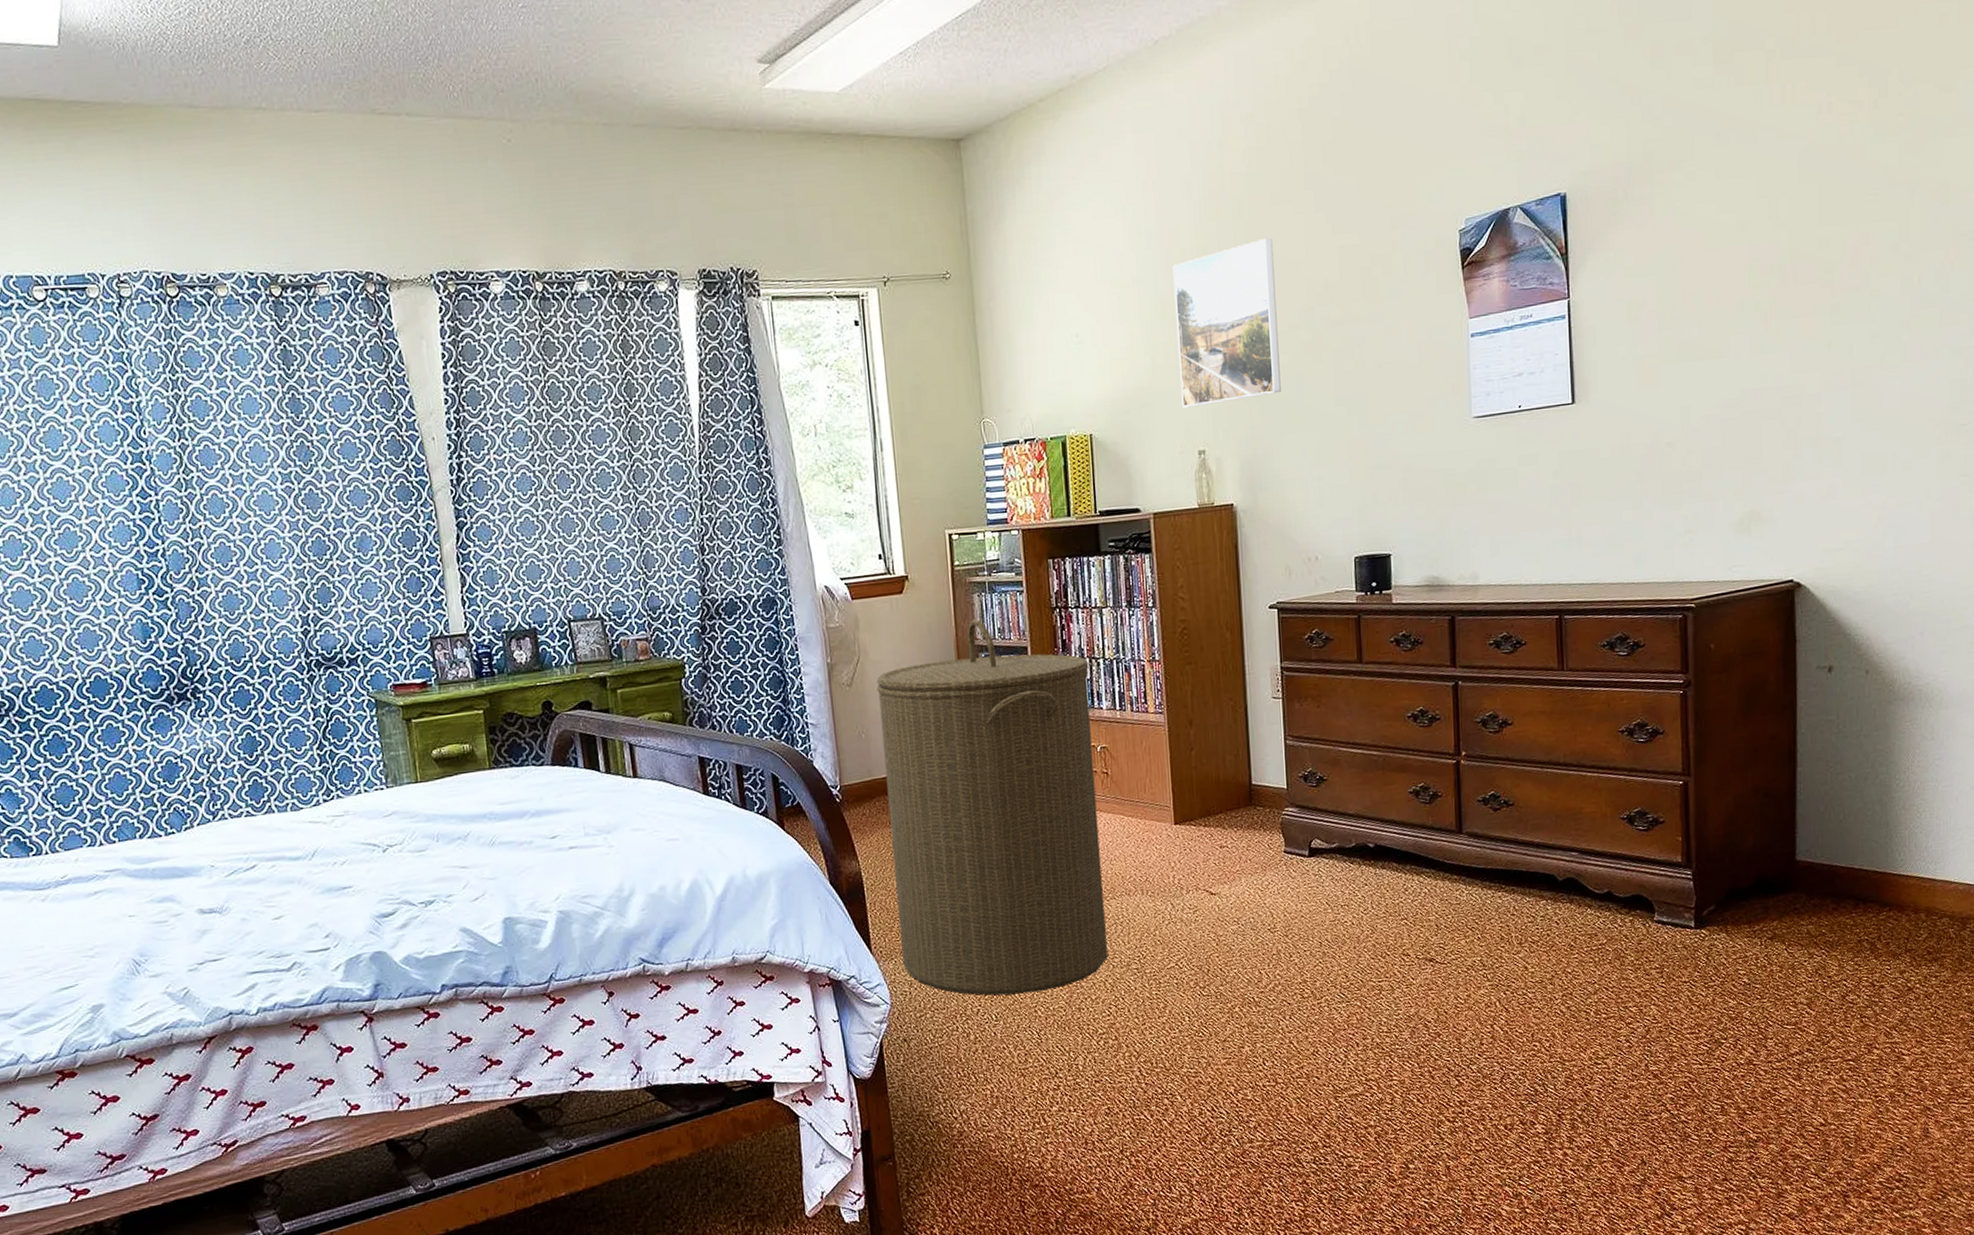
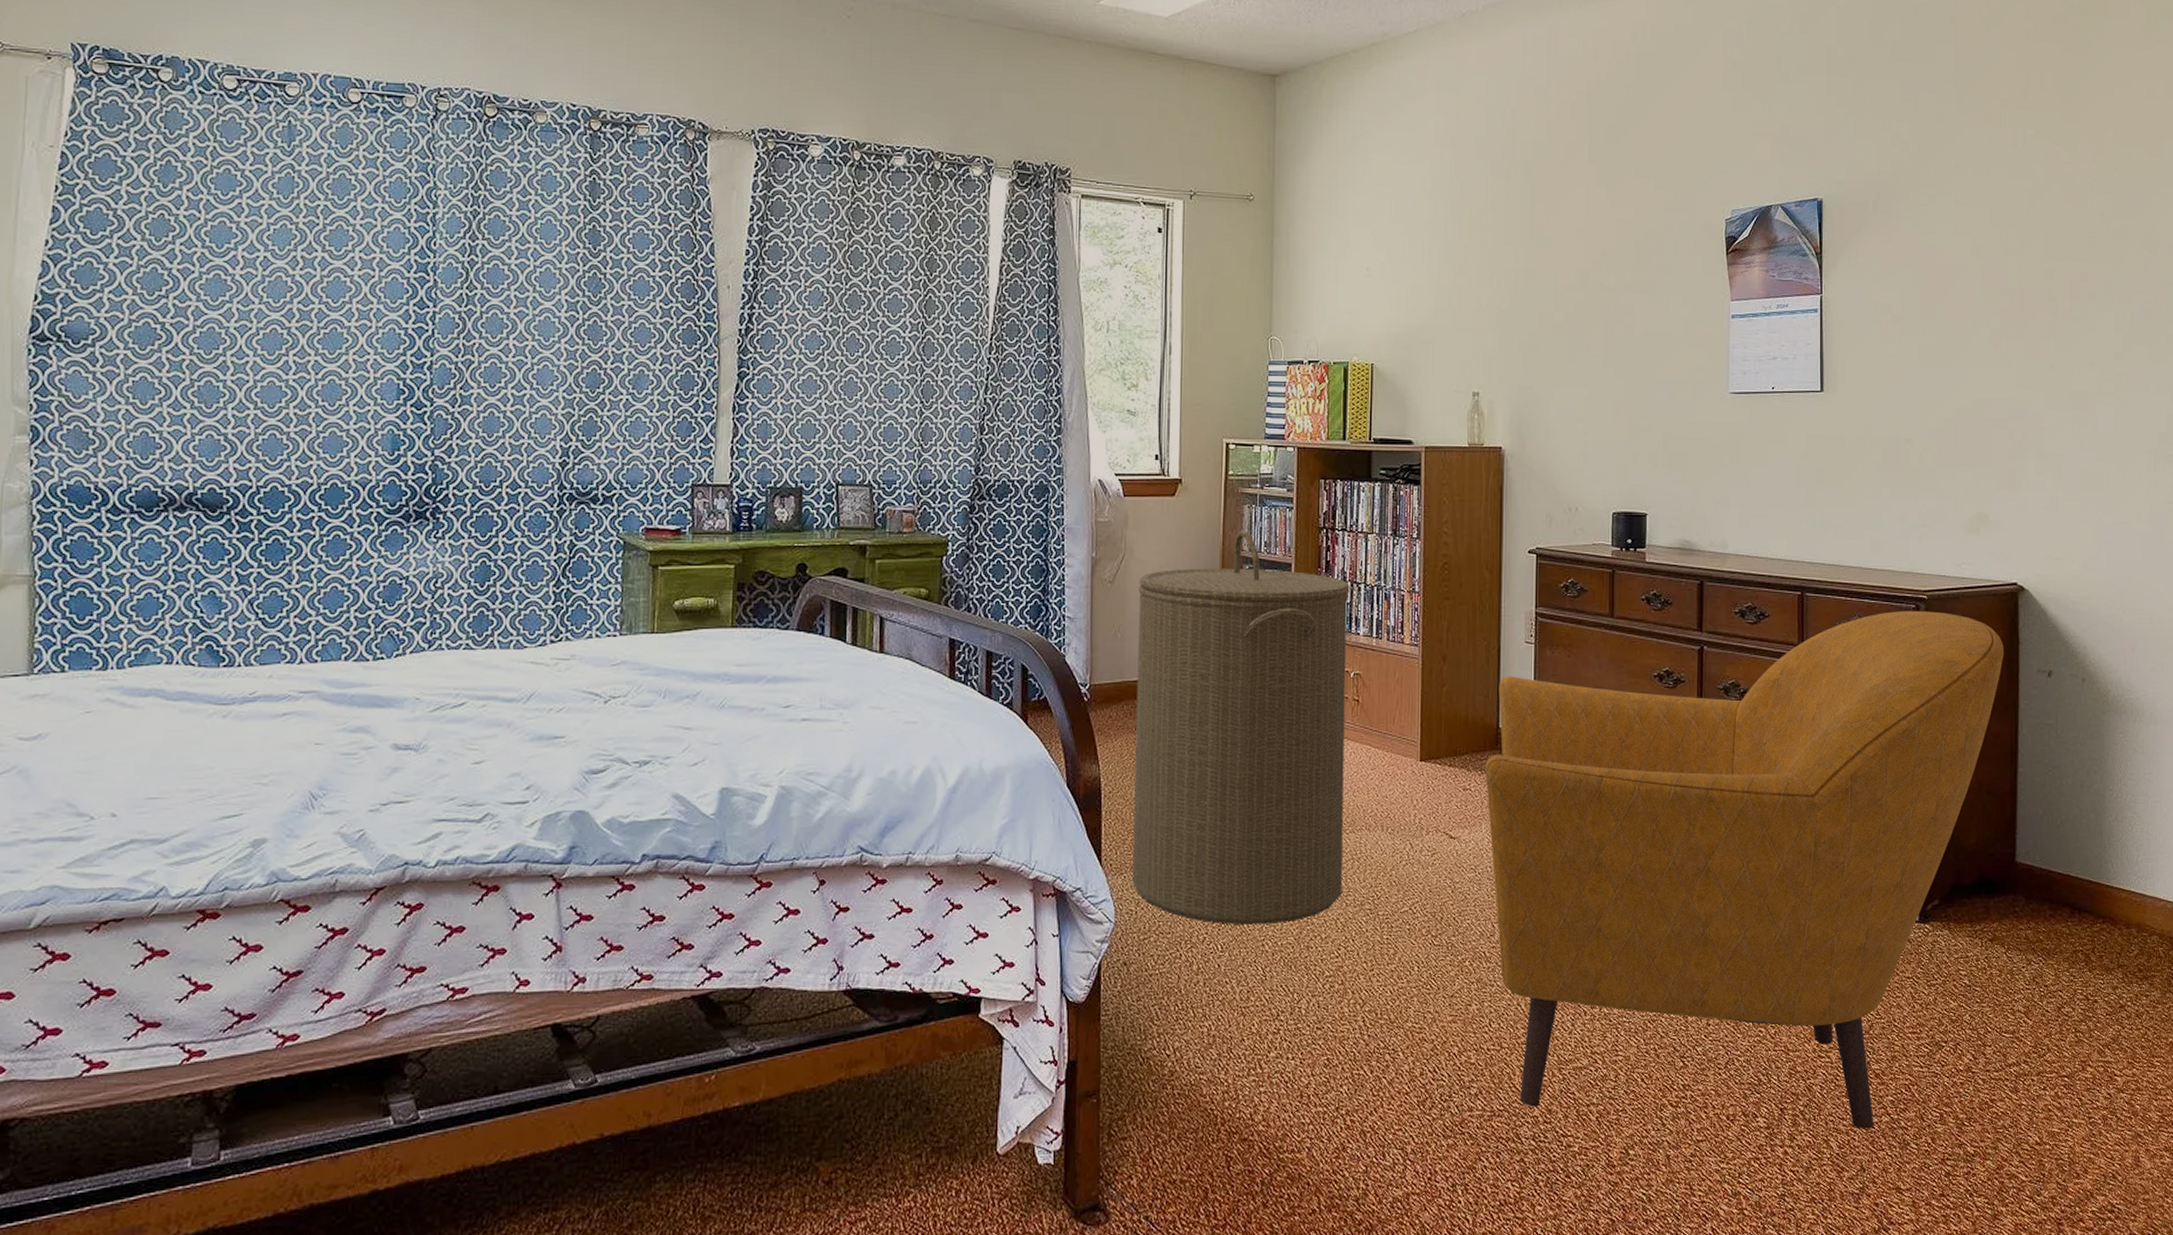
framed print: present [1172,238,1281,408] -> none [1460,203,1556,350]
armchair: none [1240,619,1780,1134] -> present [1485,611,2004,1129]

